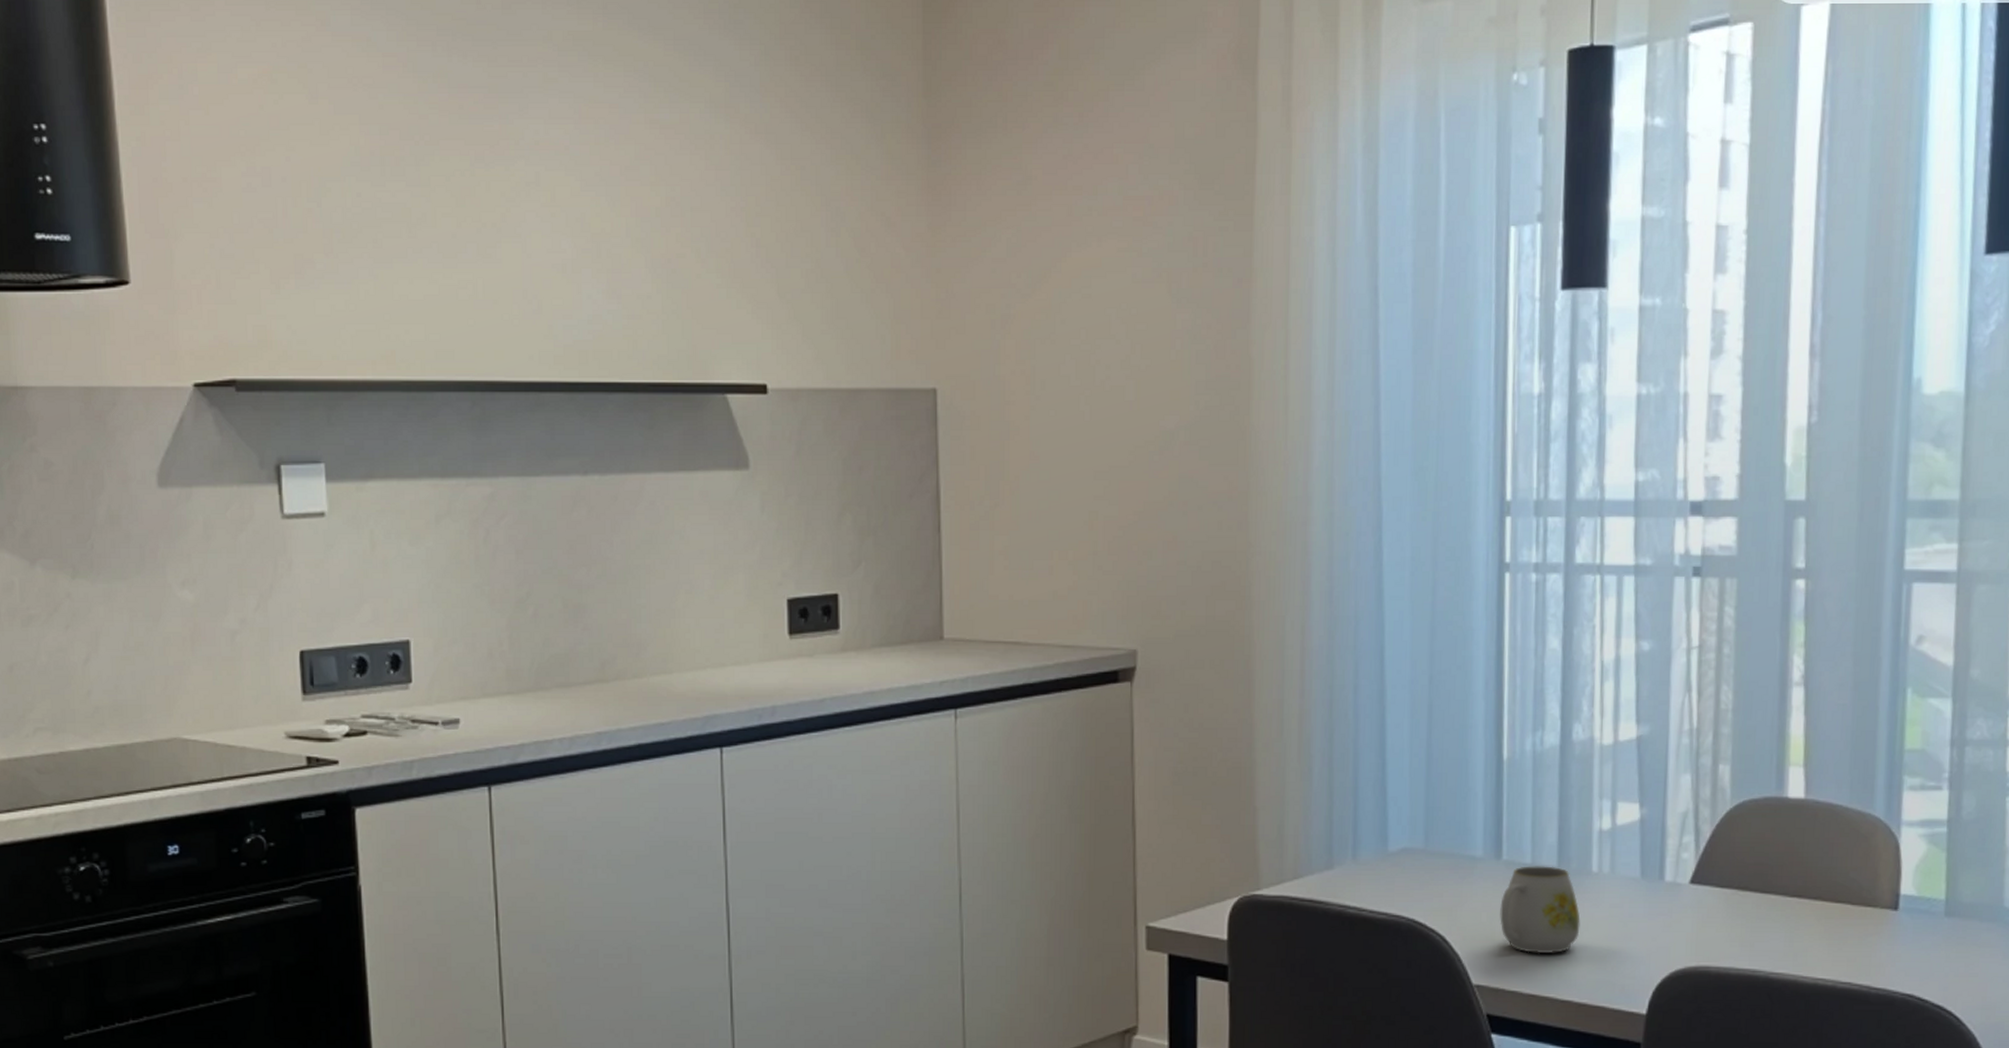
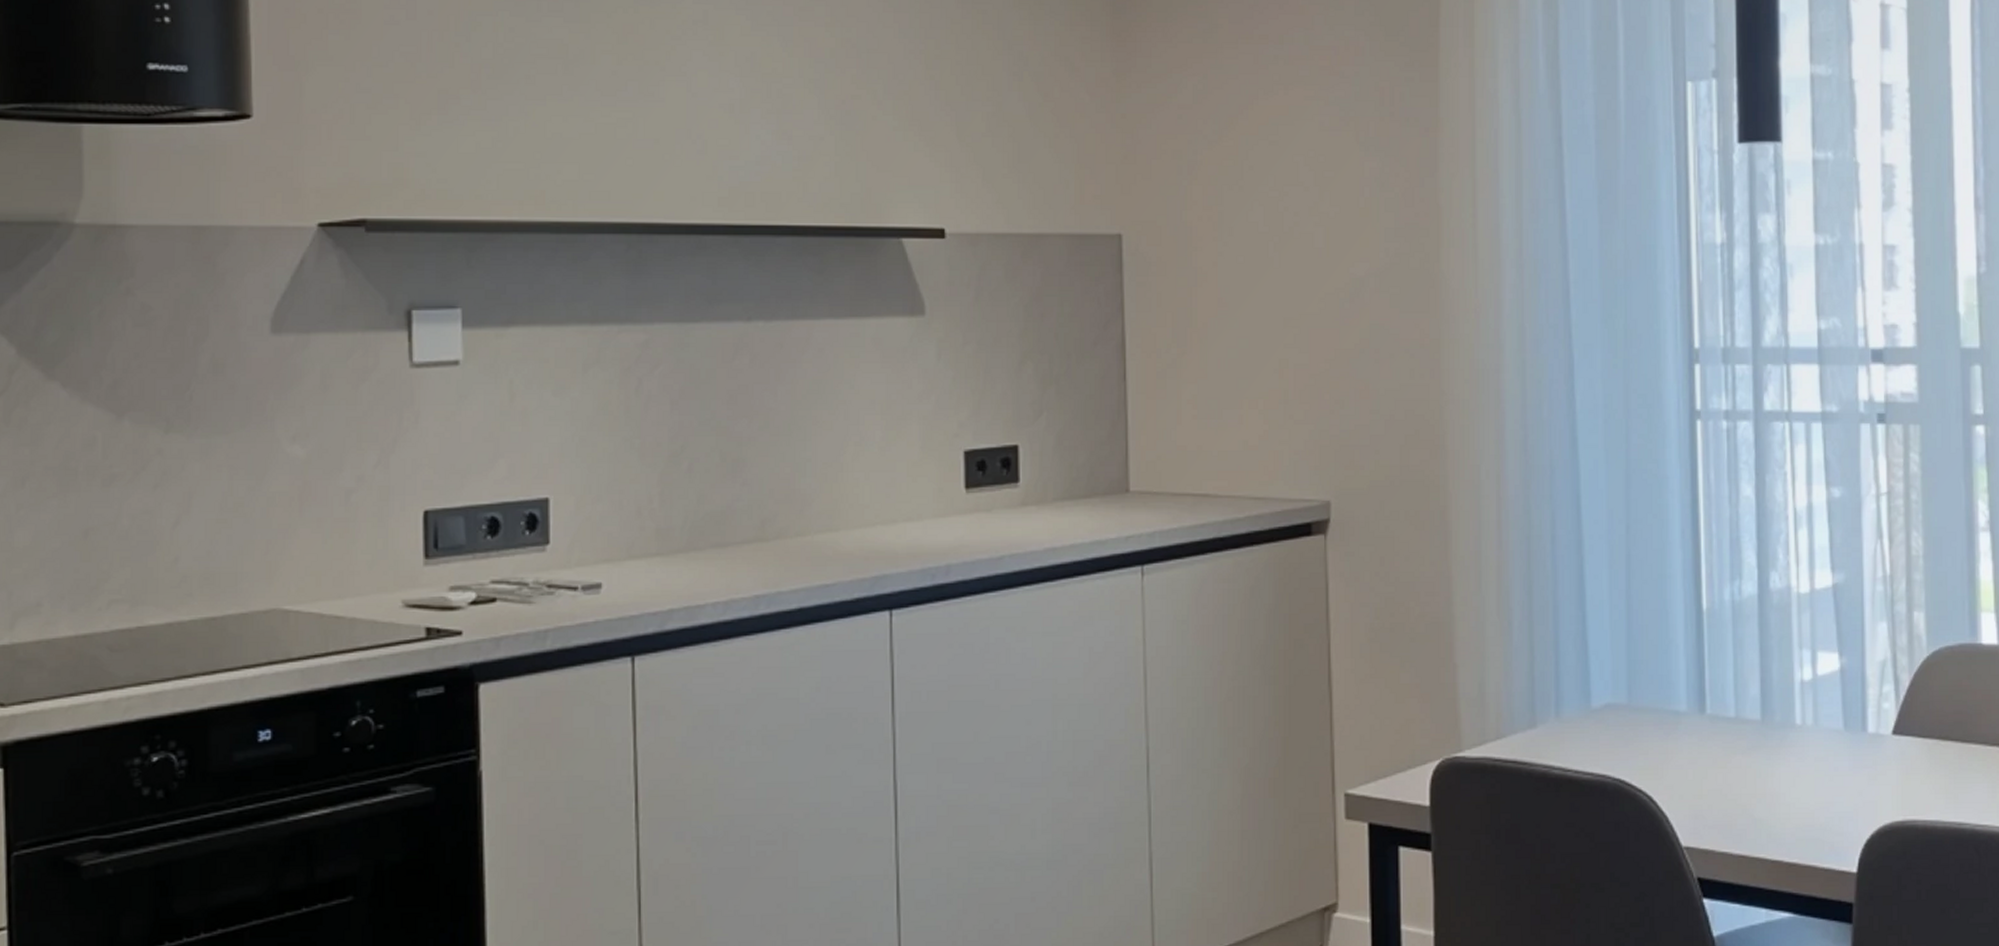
mug: present [1500,866,1580,954] -> none [1706,719,1787,812]

